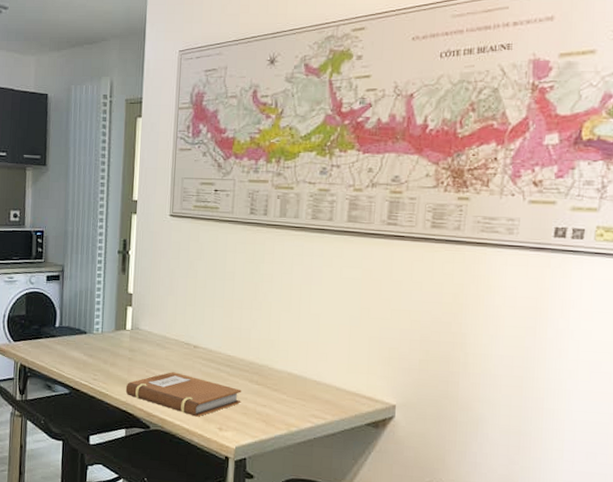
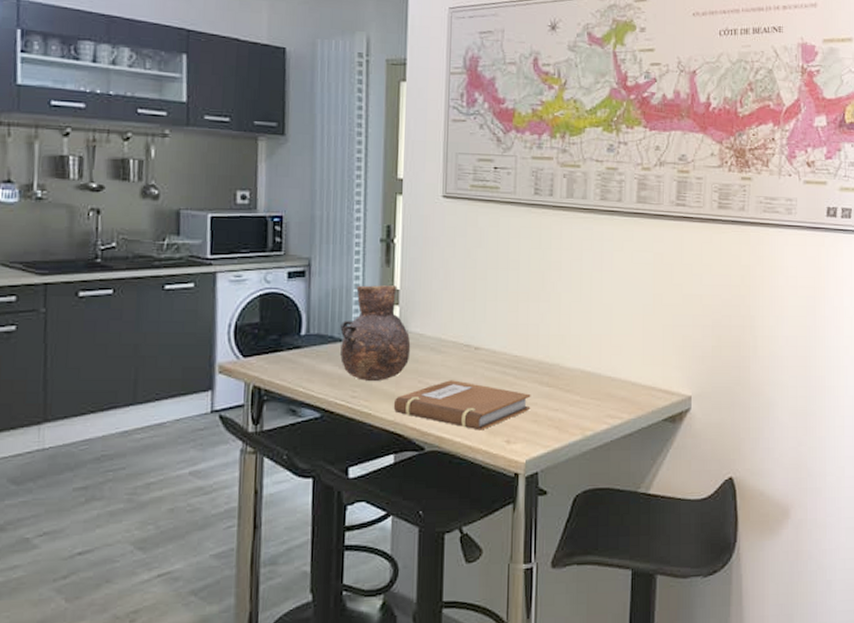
vase: none [85,288,141,368] -> present [340,285,411,382]

